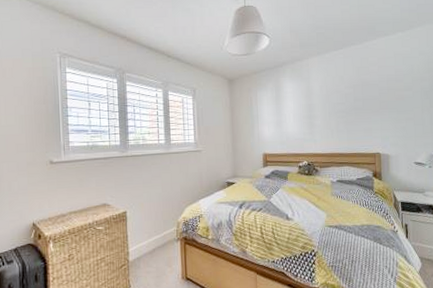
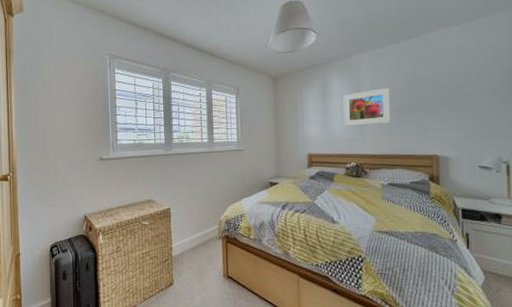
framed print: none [295,90,339,127] -> present [343,88,391,126]

